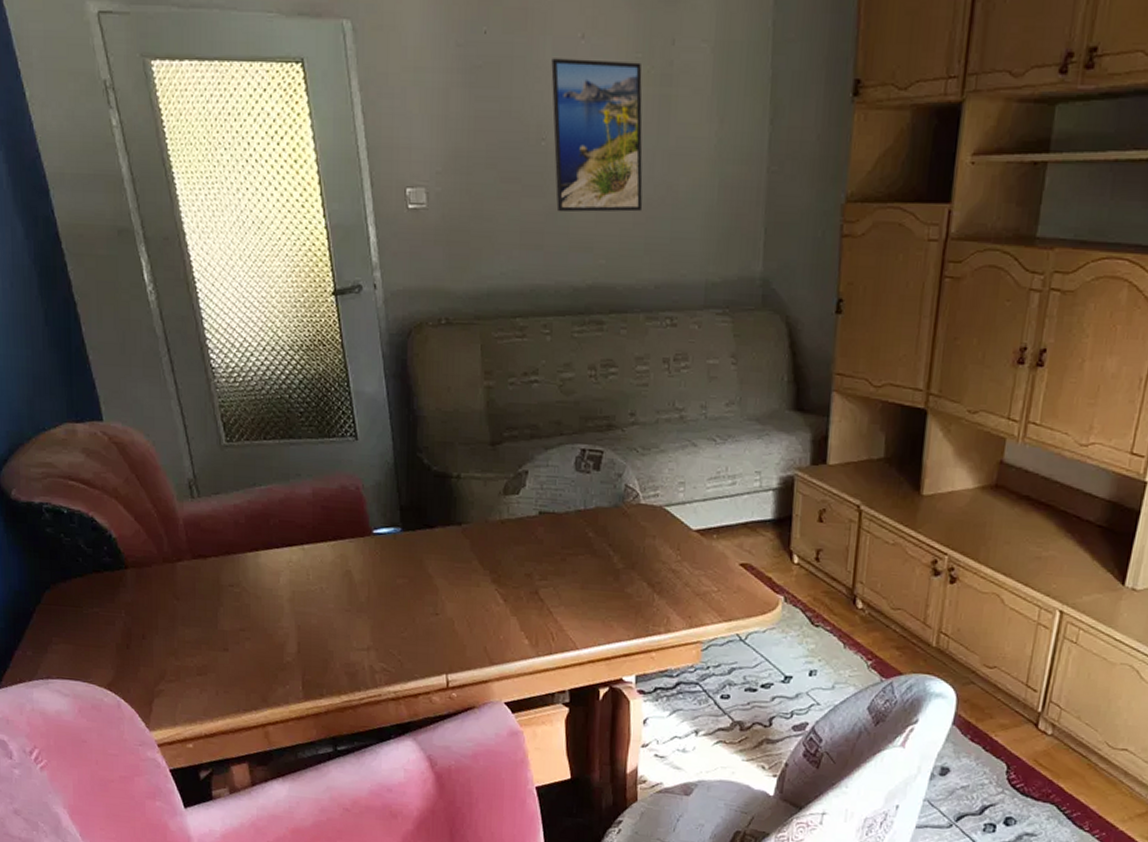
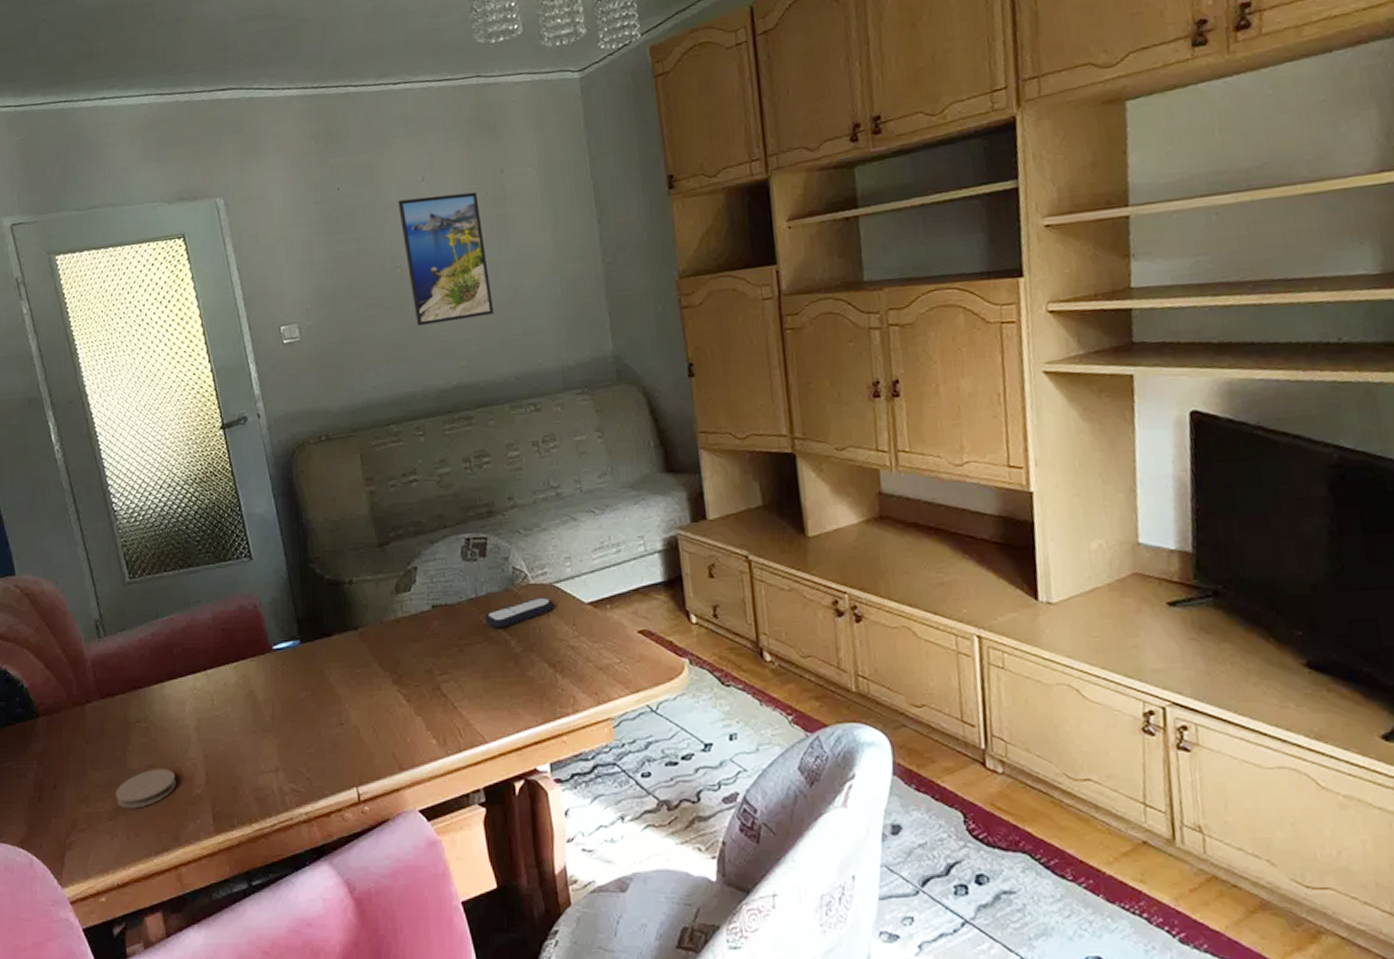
coaster: none [204,633,268,668] -> present [114,769,177,809]
remote control: none [590,518,662,544] -> present [484,597,554,629]

